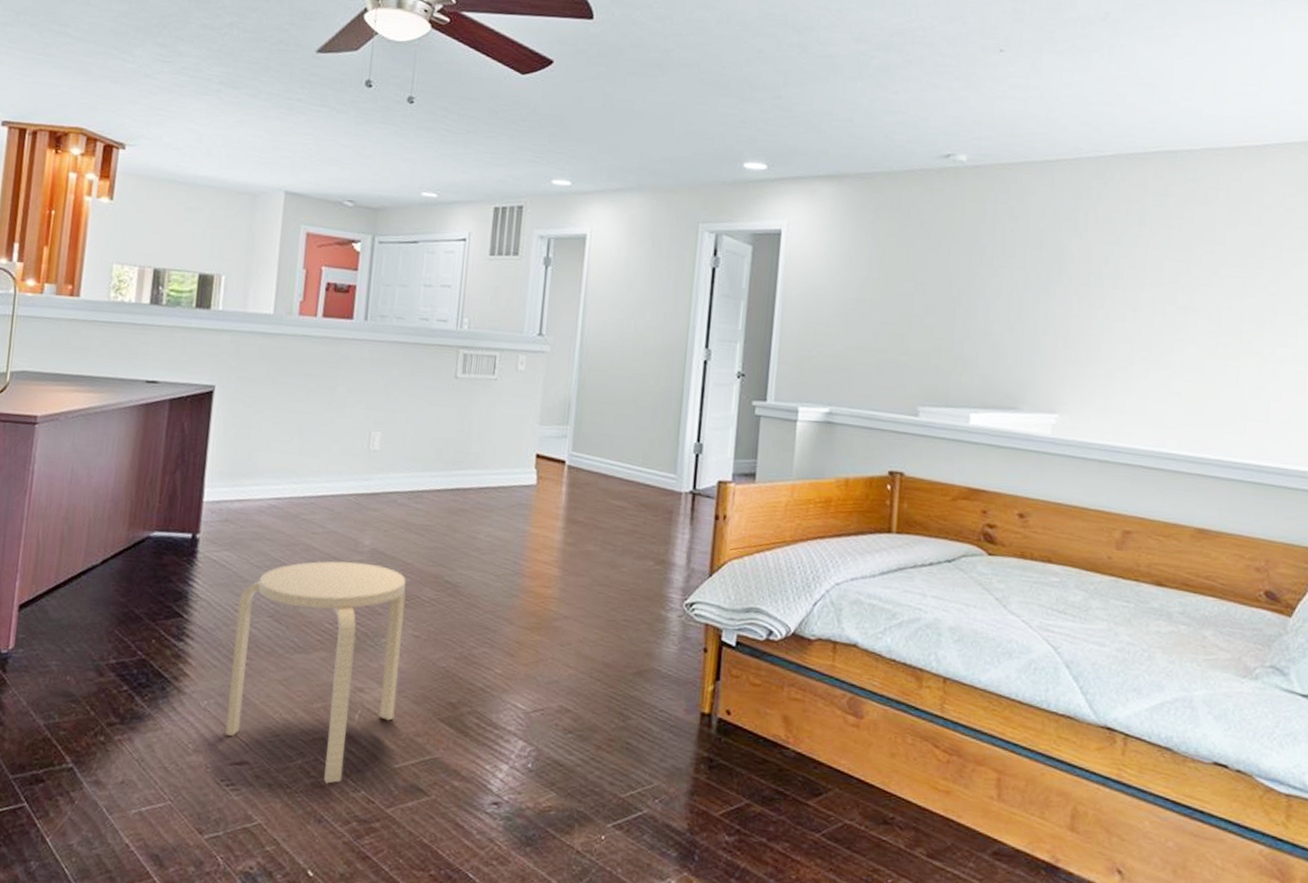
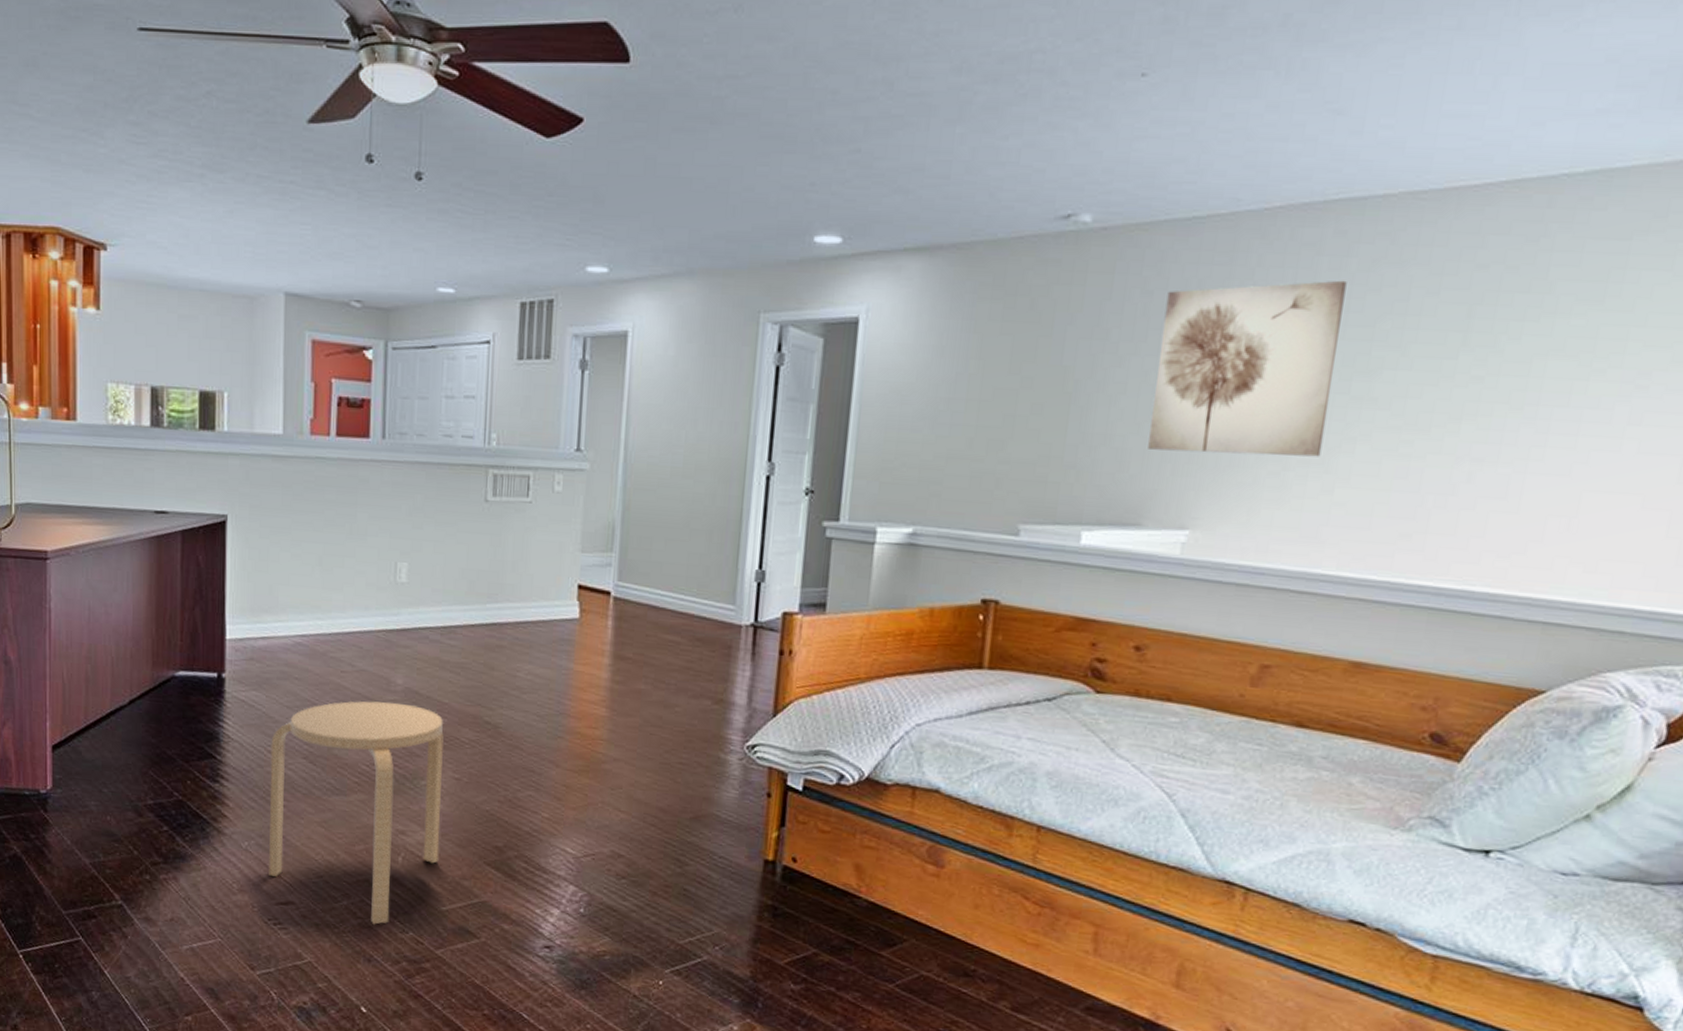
wall art: none [1020,214,1167,355] -> present [1148,280,1347,457]

